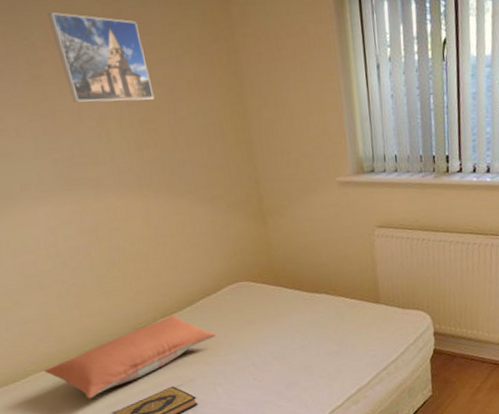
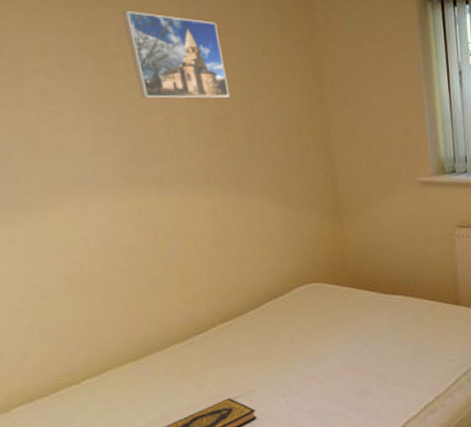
pillow: present [44,315,217,399] -> none [79,319,283,415]

